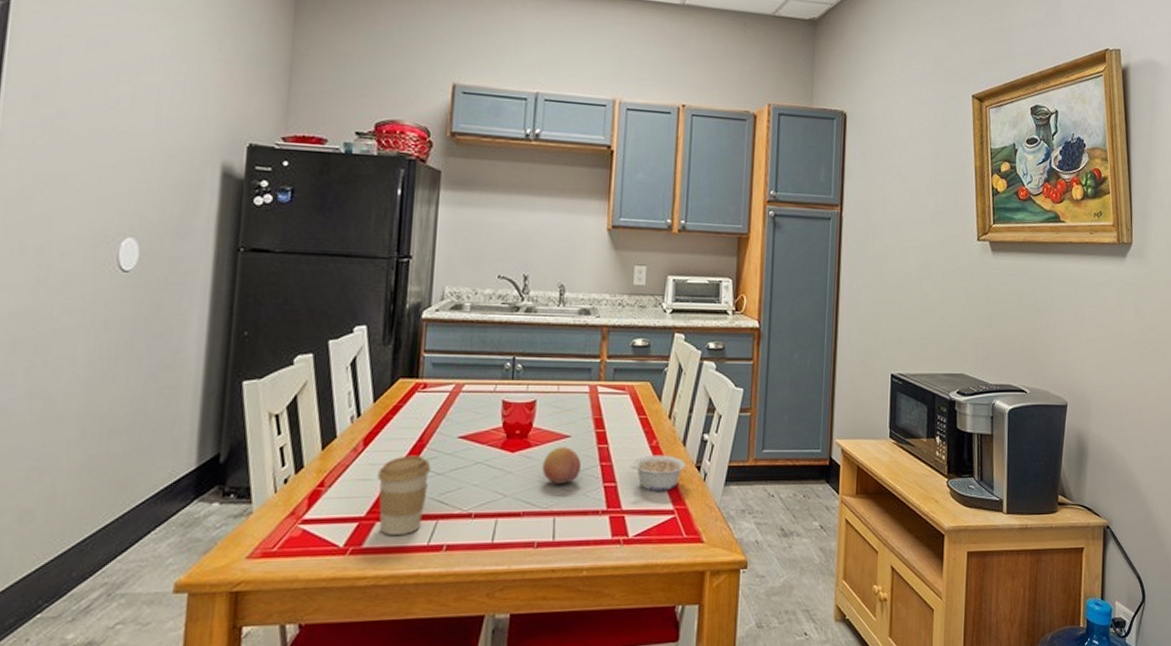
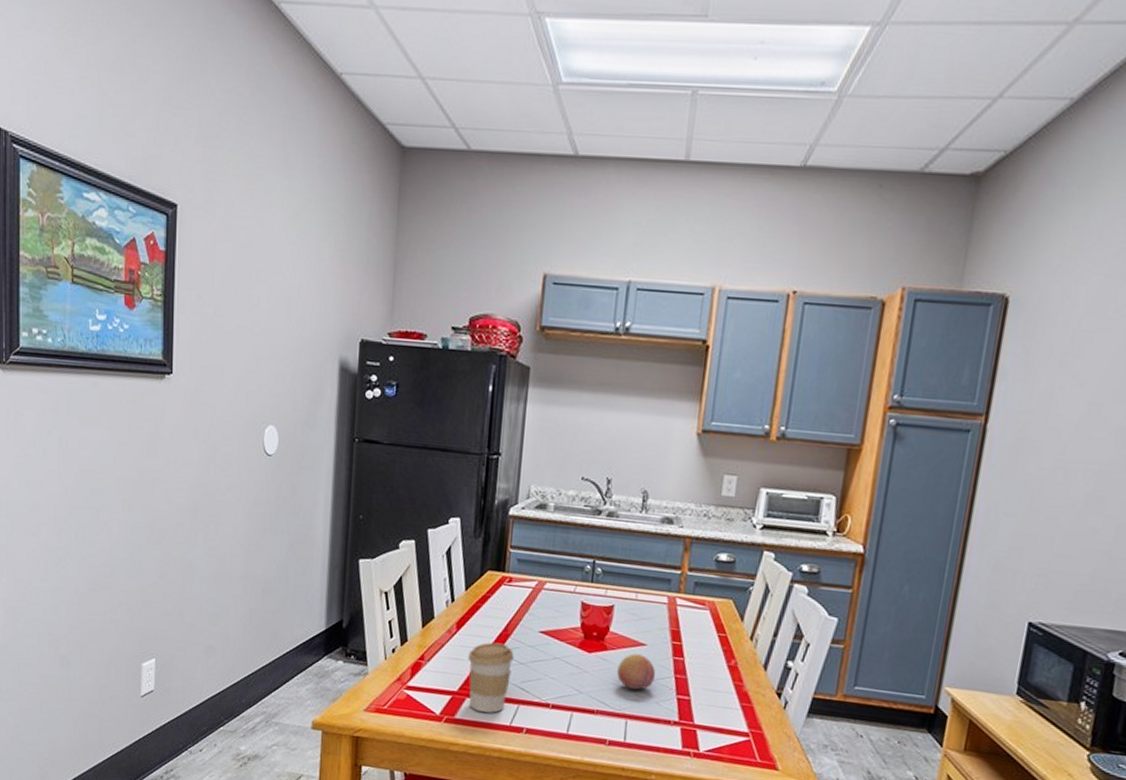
legume: present [630,455,686,491] -> none [705,674,766,713]

